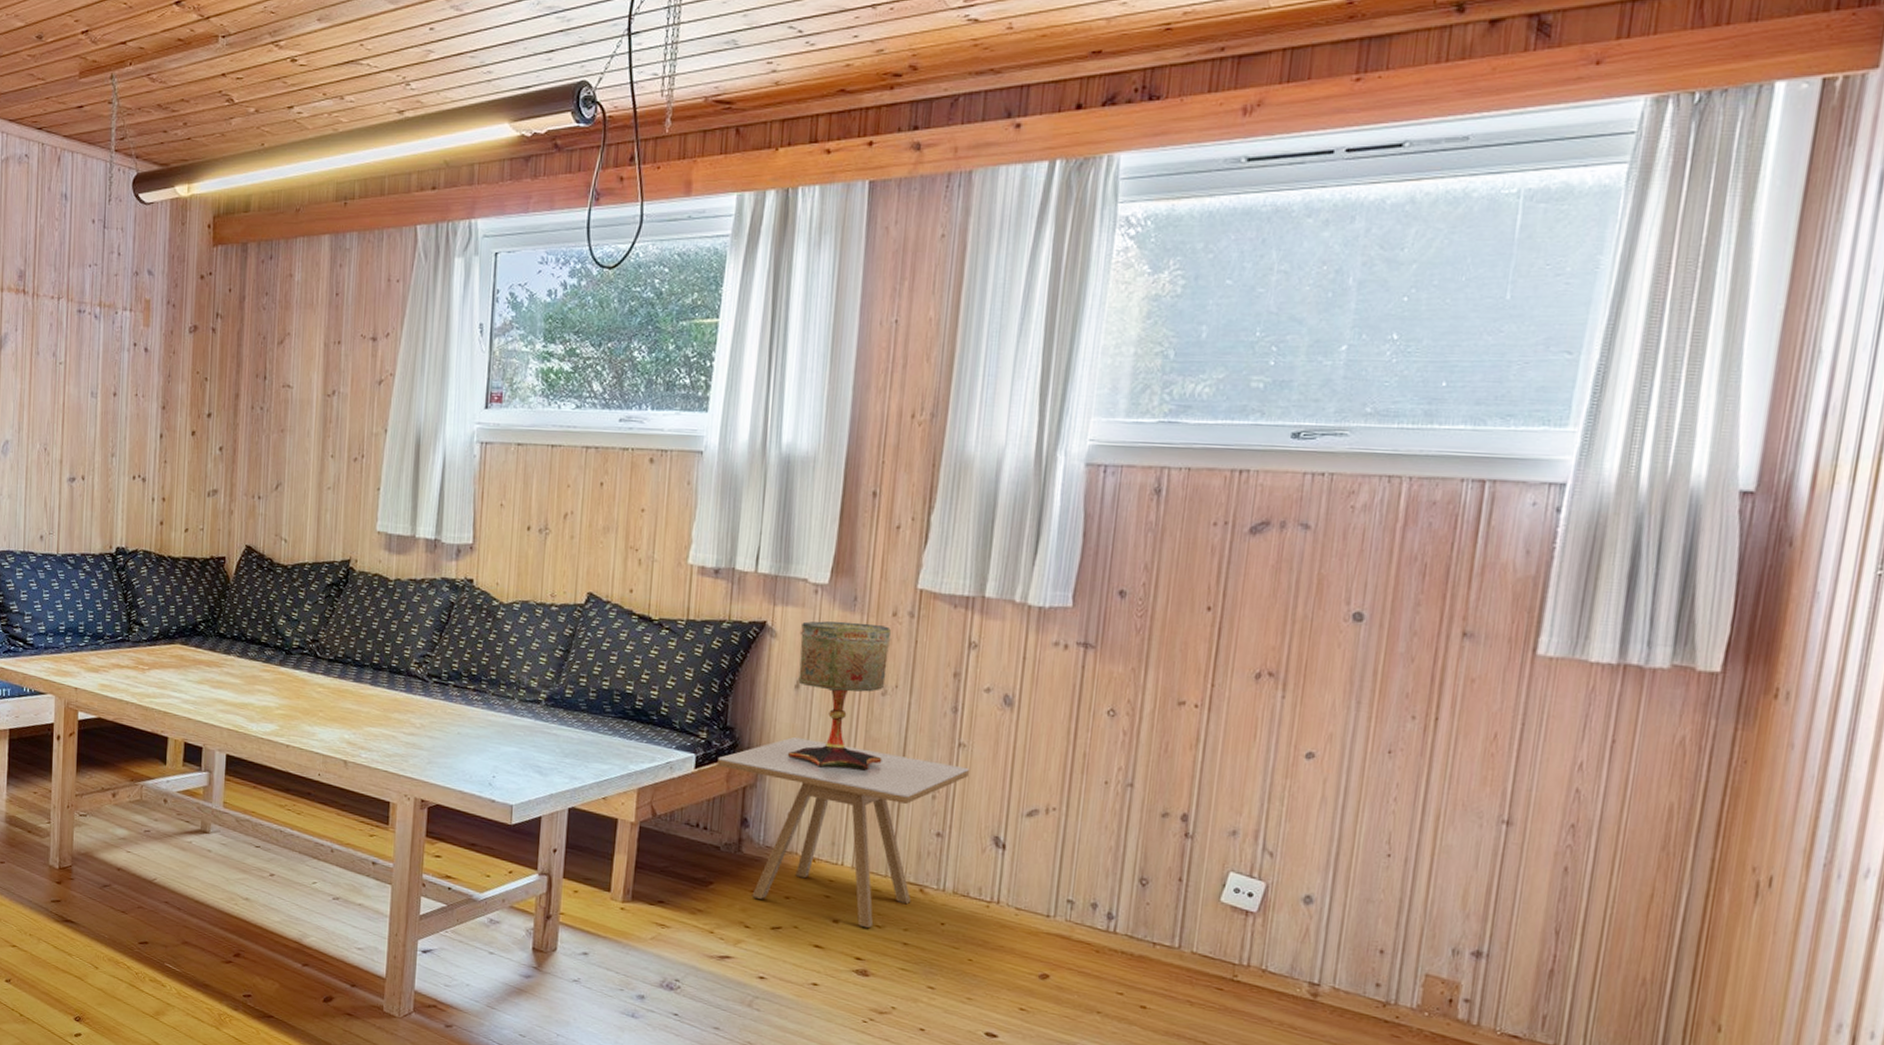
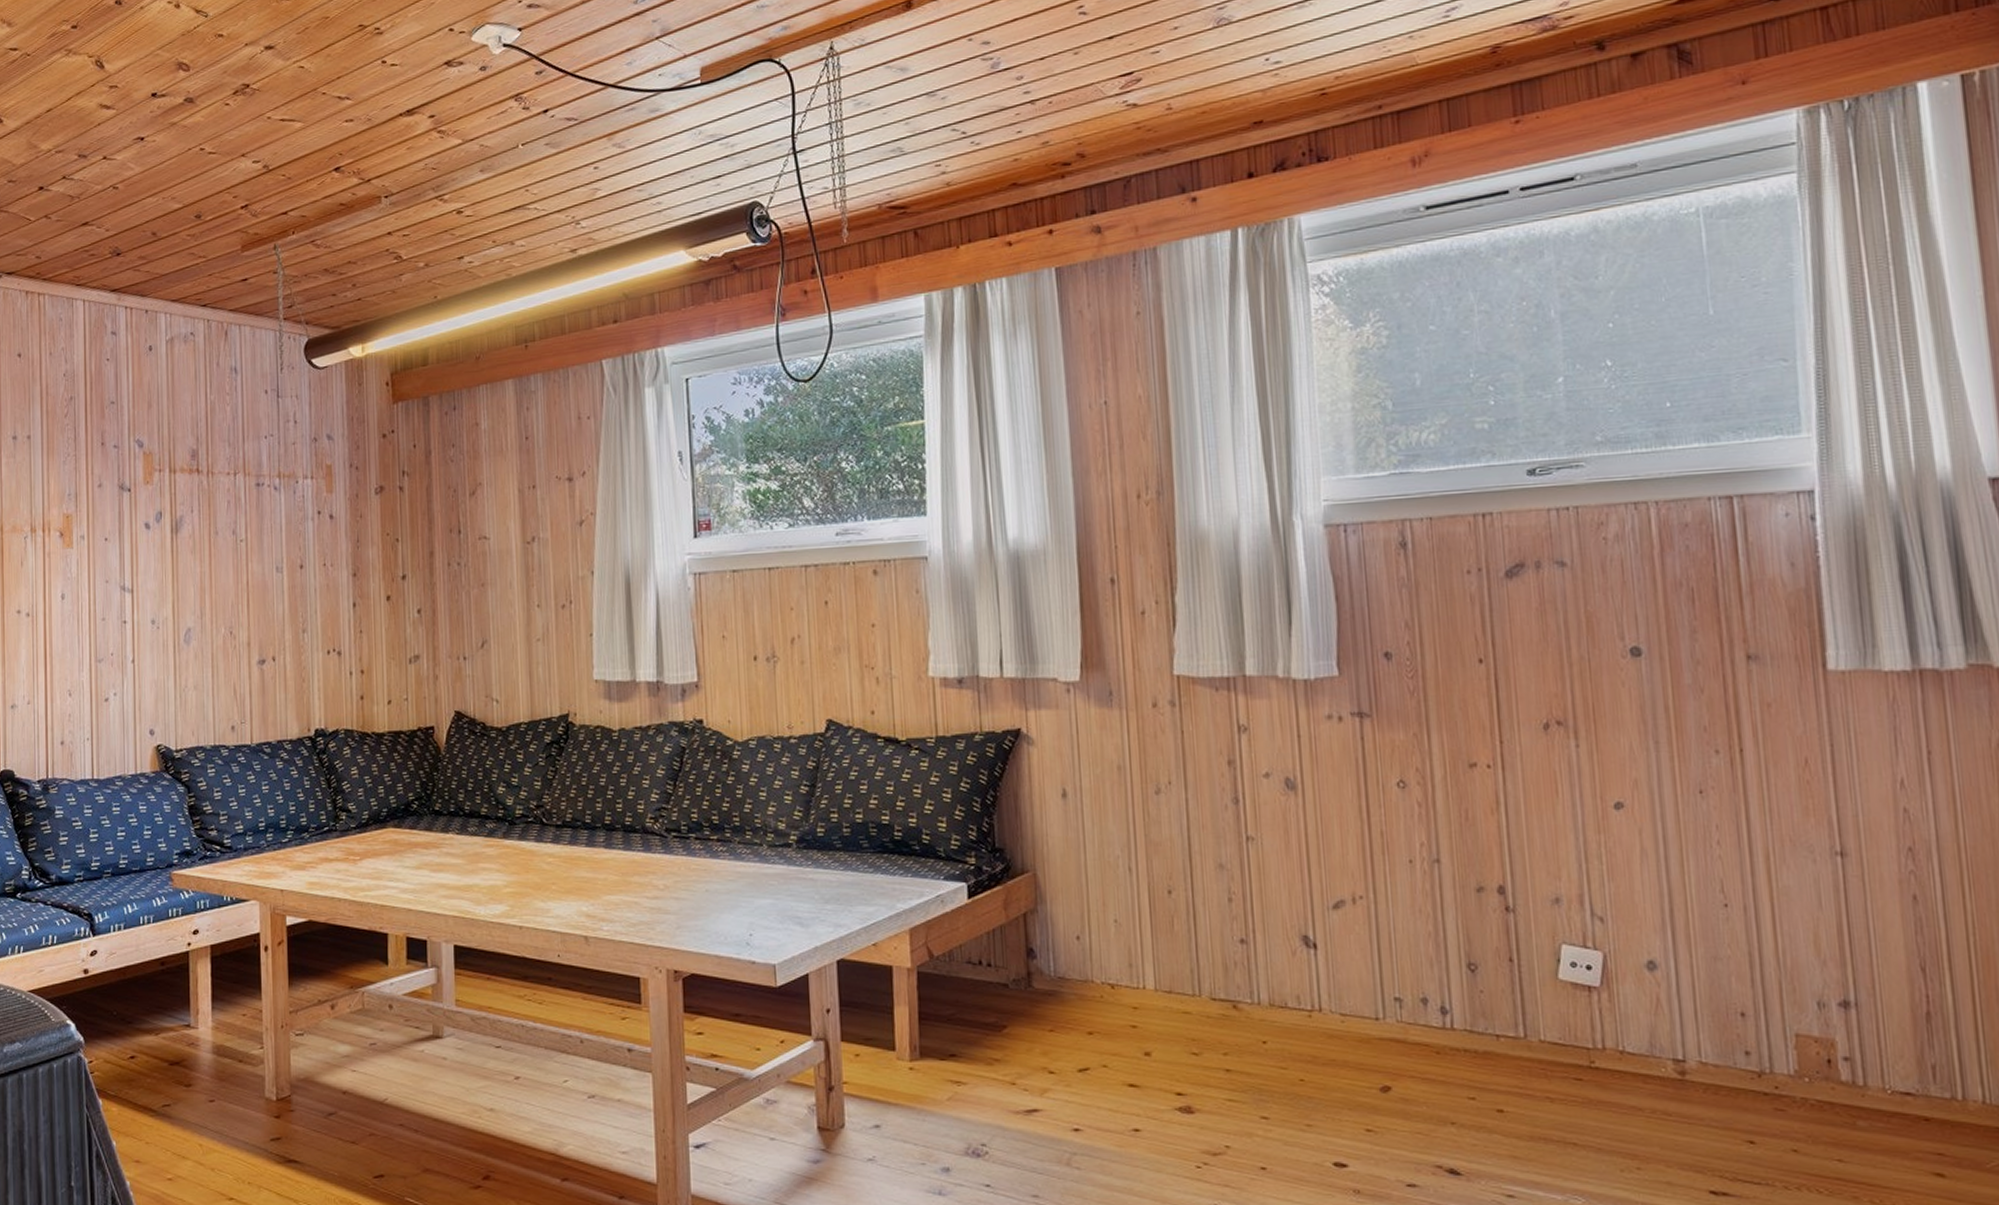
side table: present [717,736,969,929] -> none [991,850,1263,1058]
table lamp: present [787,621,891,771] -> none [1058,718,1168,882]

